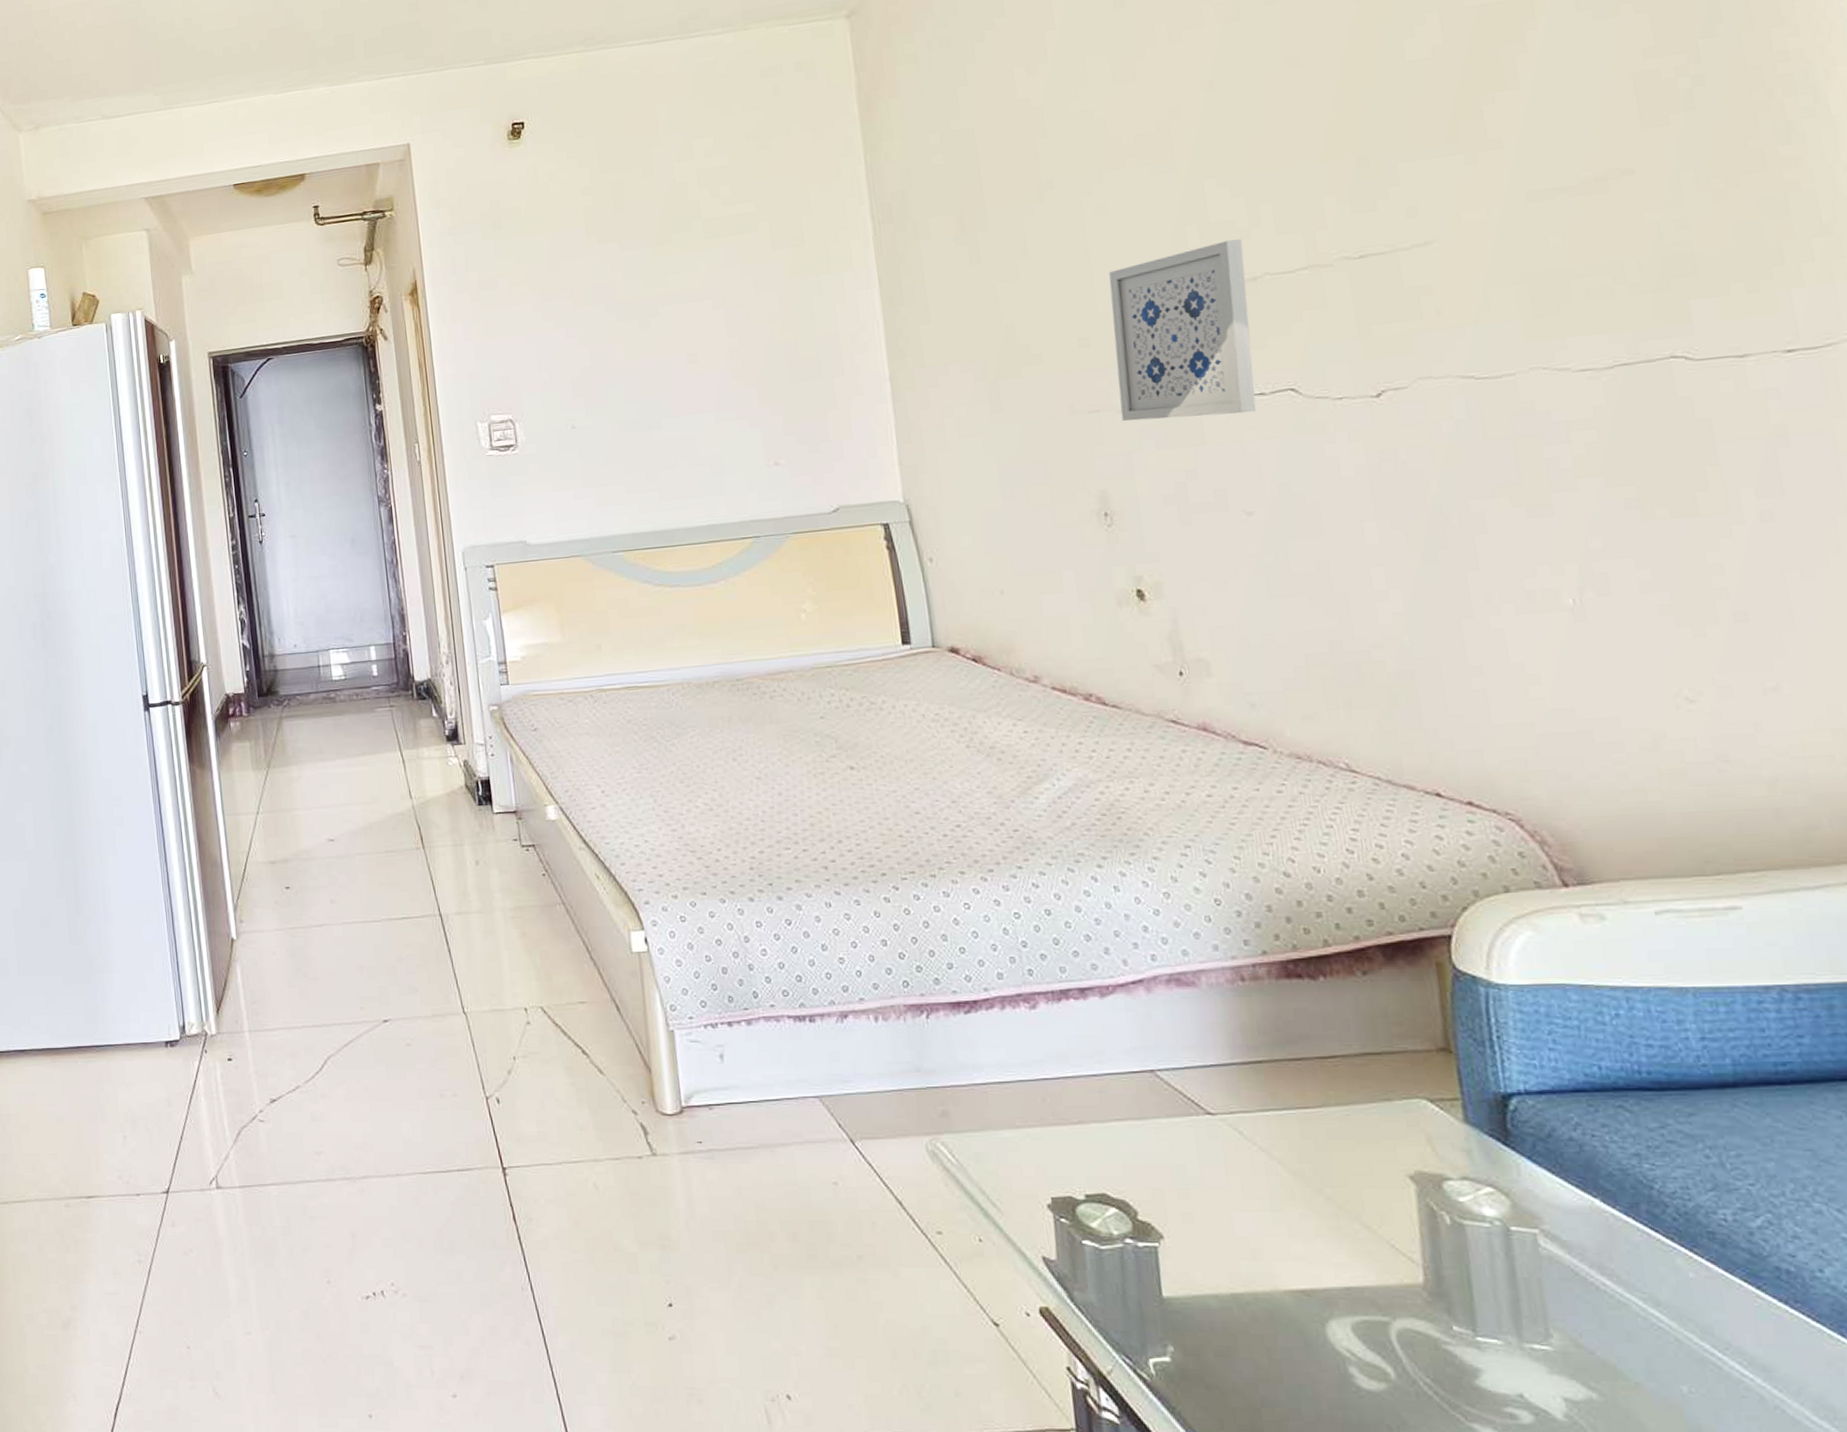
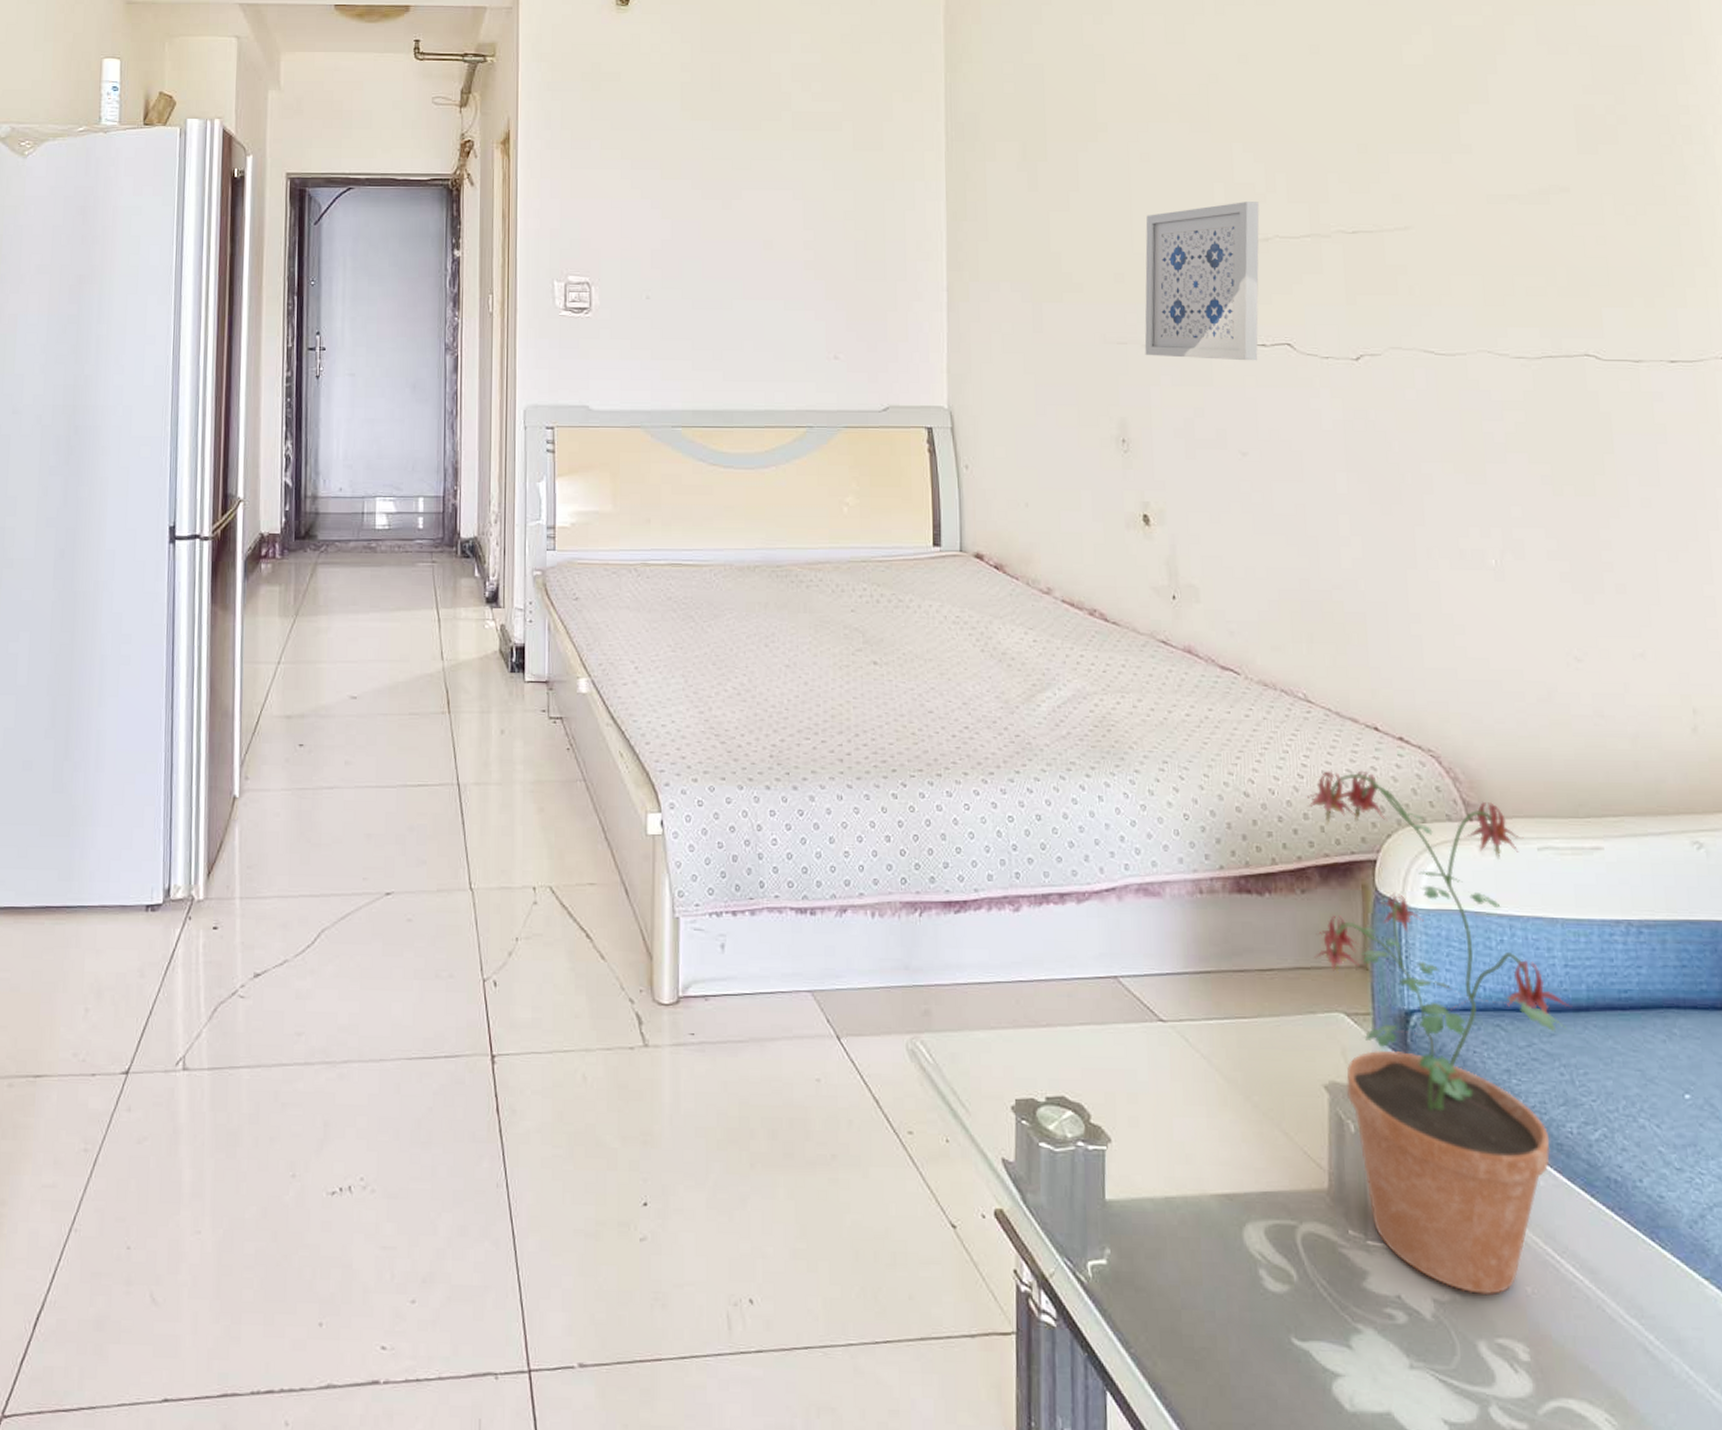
potted plant: none [1360,840,1715,1394] -> present [1307,770,1572,1294]

